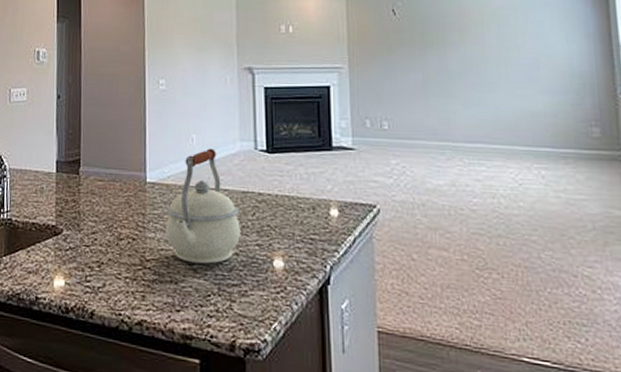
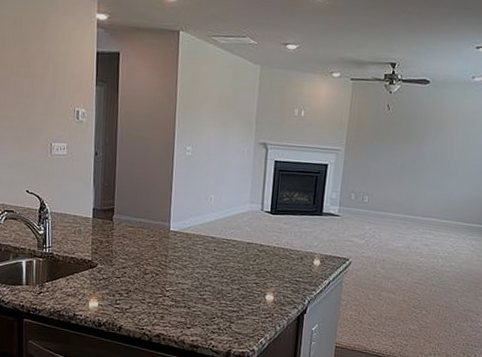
kettle: present [166,148,242,264] -> none [183,207,244,296]

